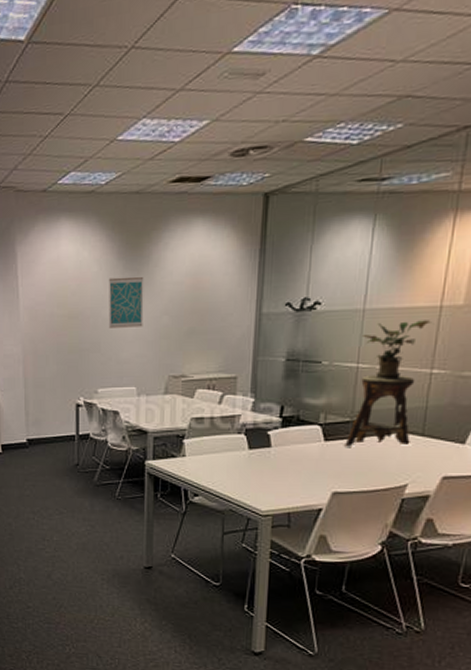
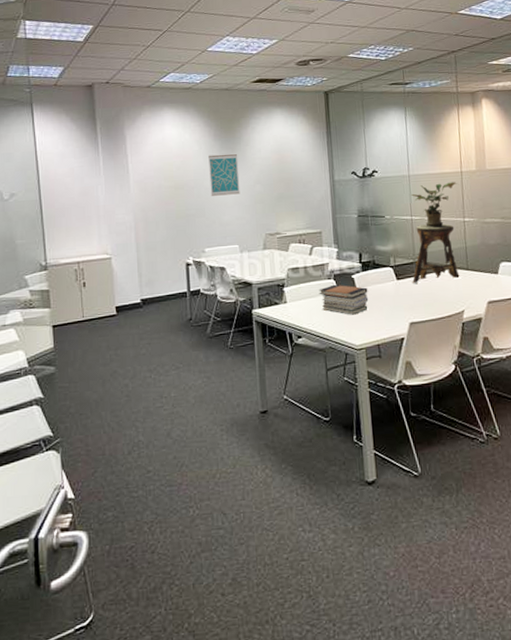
book stack: none [224,440,286,477] -> present [318,284,369,315]

